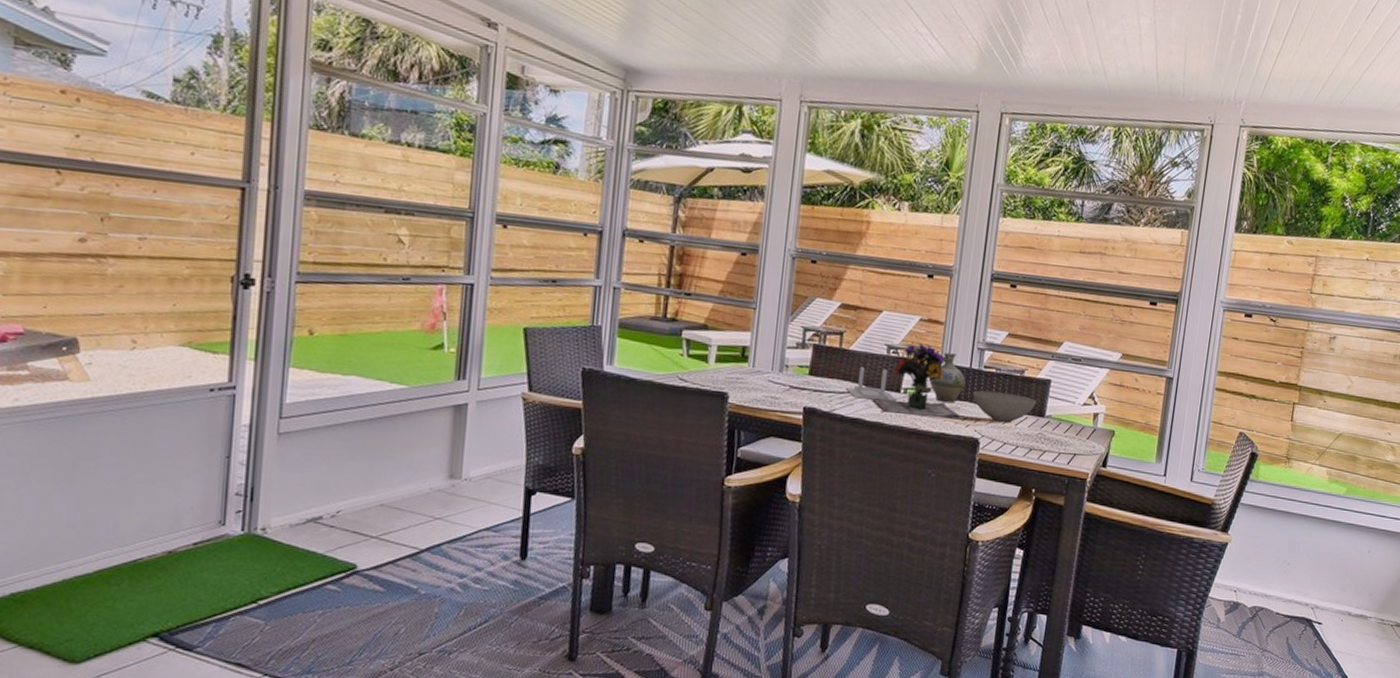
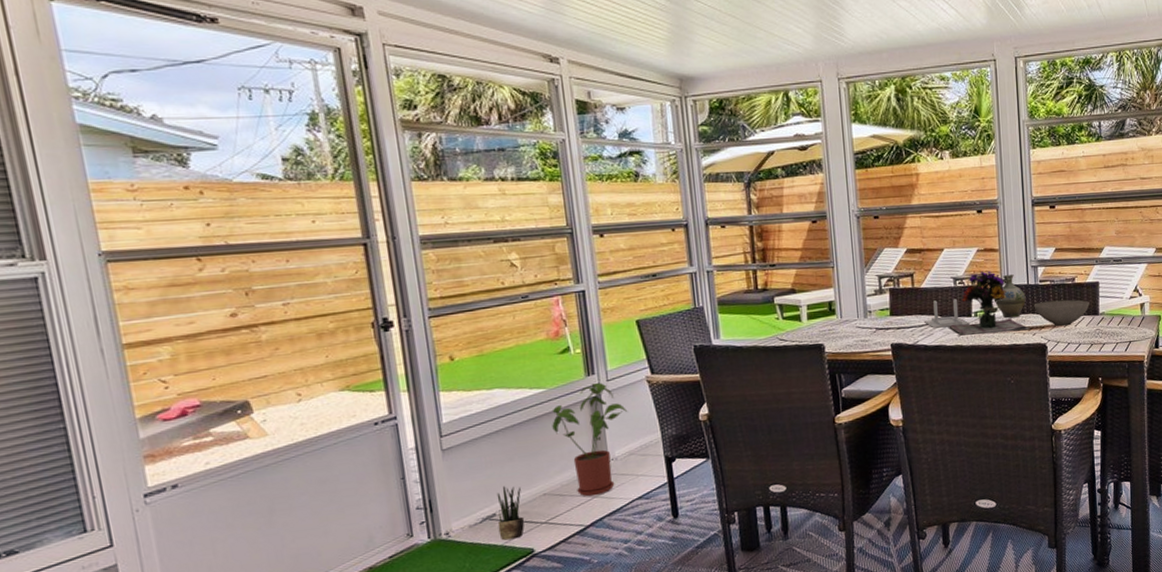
potted plant: none [321,487,356,550] -> present [496,486,525,541]
house plant: none [406,389,495,518] -> present [552,382,628,497]

